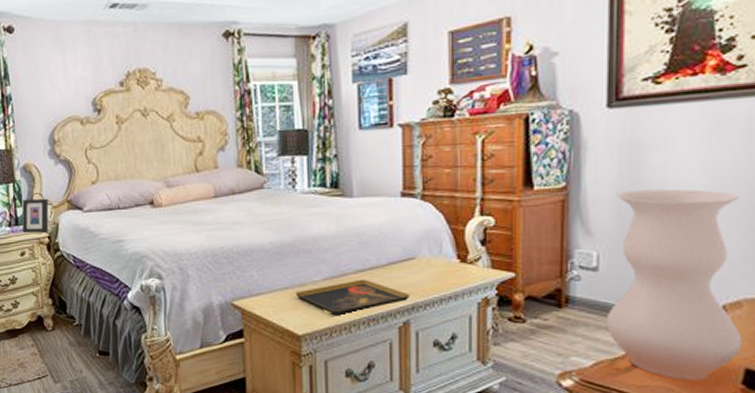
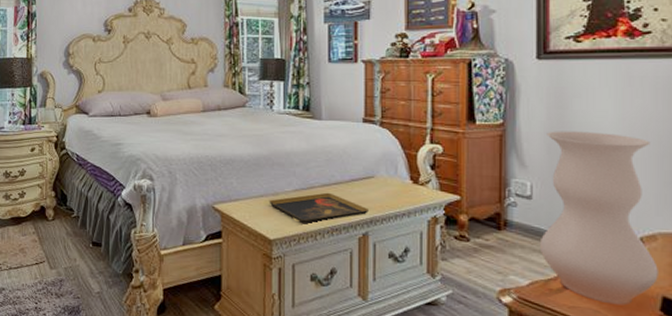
picture frame: present [22,198,49,234] -> none [34,102,59,132]

